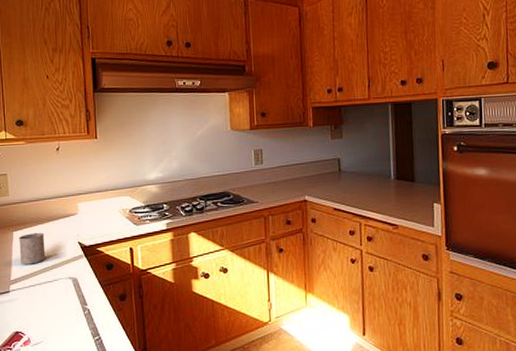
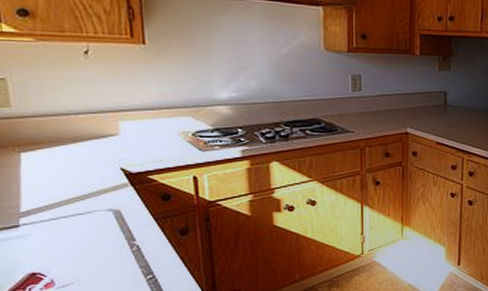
mug: present [18,232,45,265] -> none [29,154,73,194]

